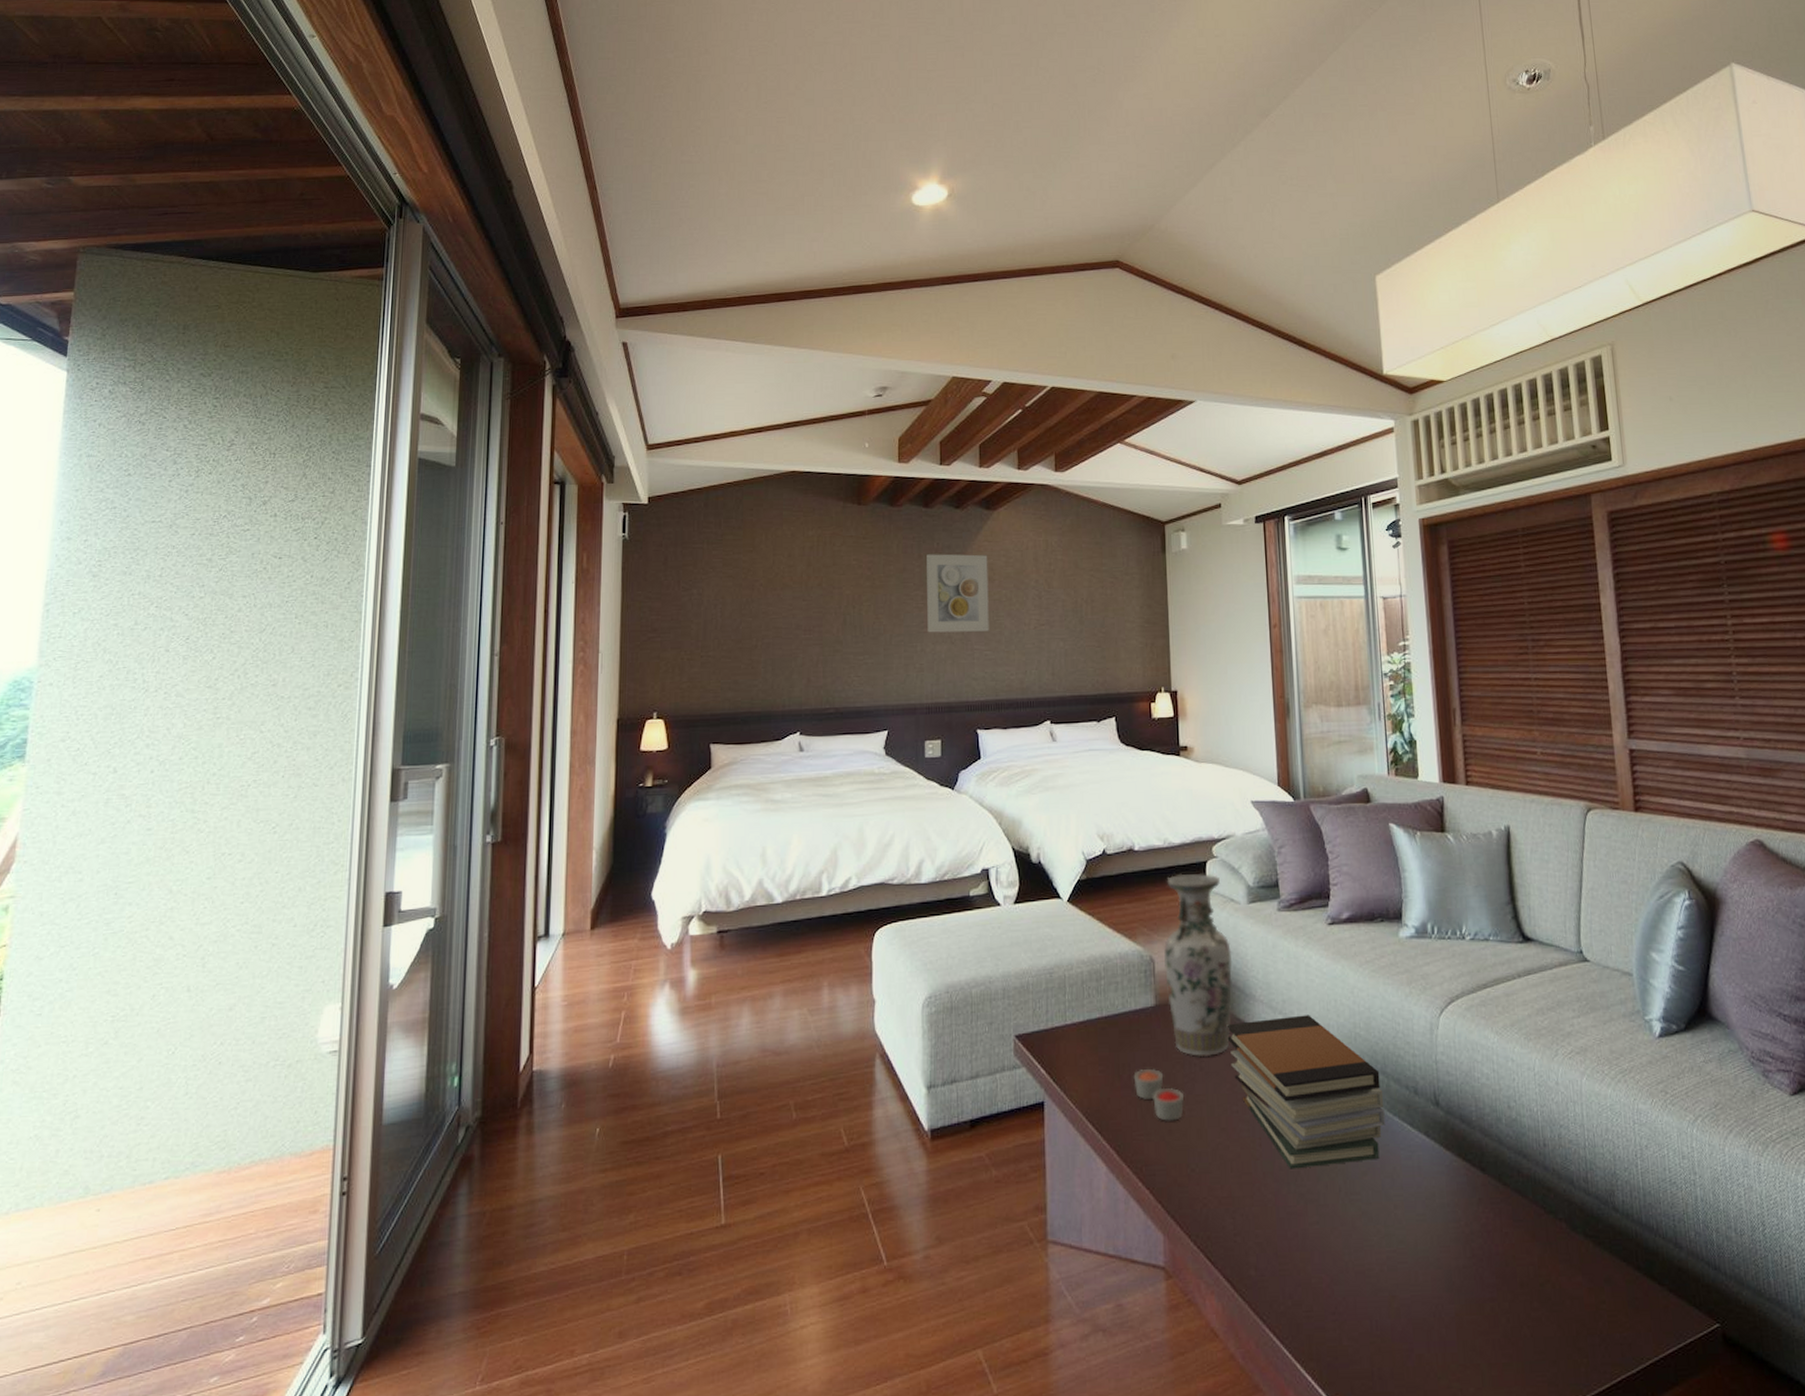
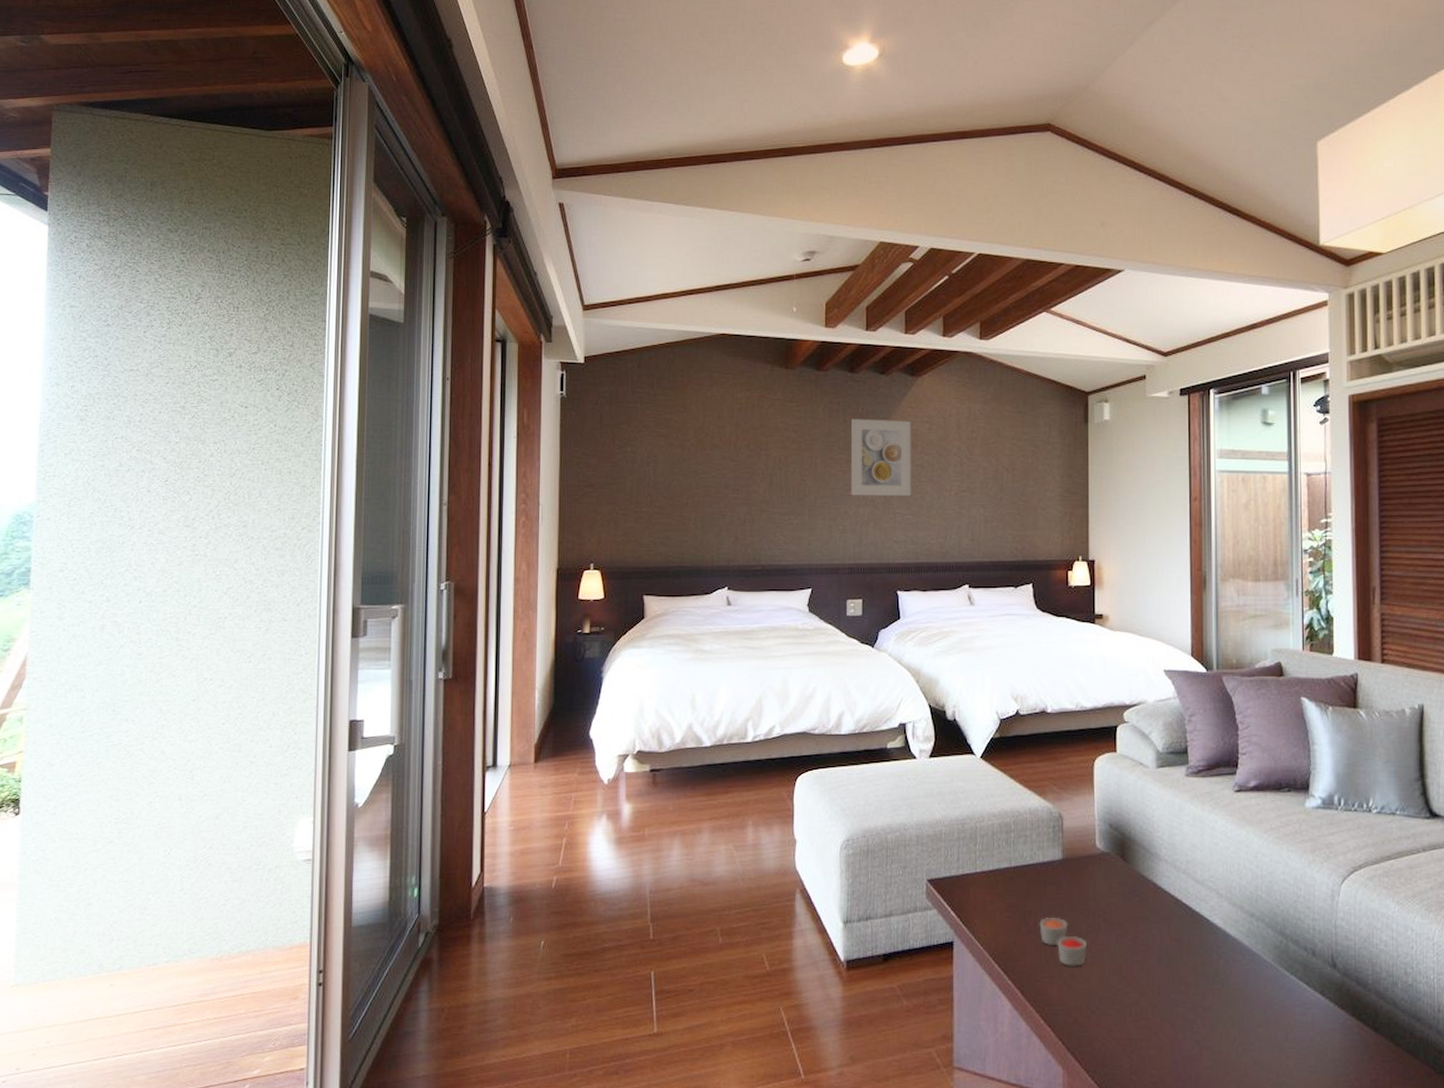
vase: present [1164,873,1233,1056] -> none [1073,736,1139,909]
book stack: present [1226,1015,1386,1169] -> none [1131,875,1282,1018]

